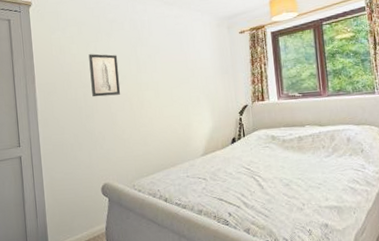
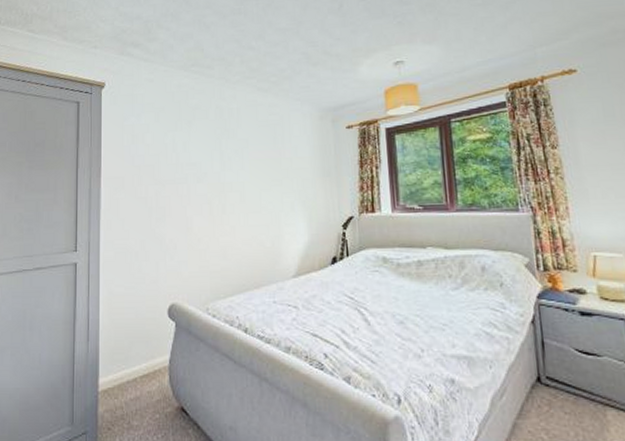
wall art: present [88,53,121,97] -> none [165,145,200,197]

